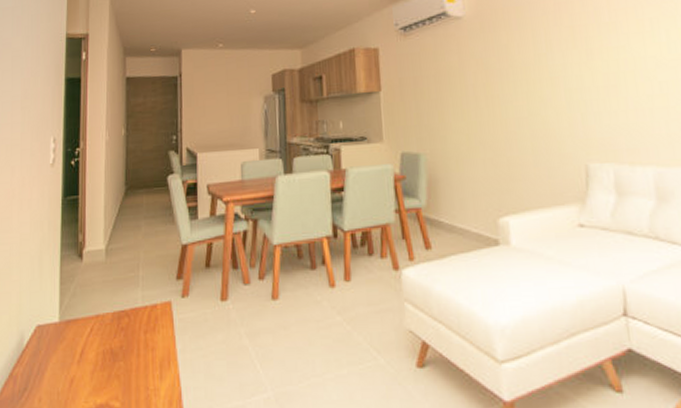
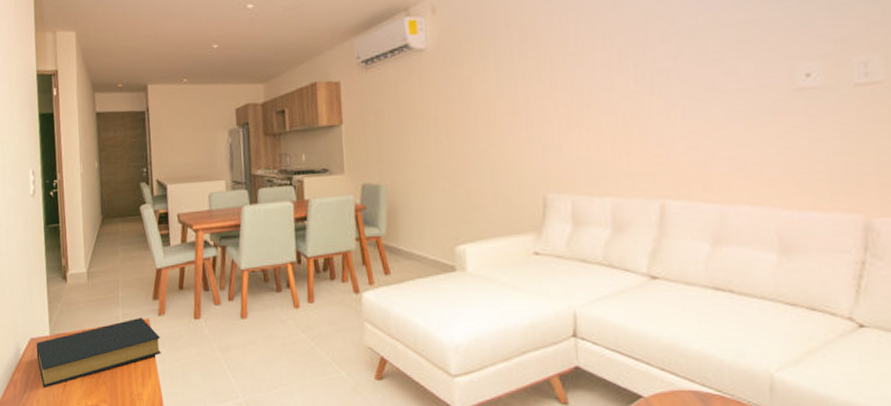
hardback book: none [42,299,183,384] -> present [36,317,161,388]

